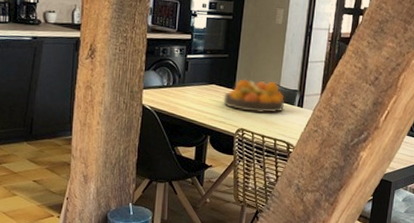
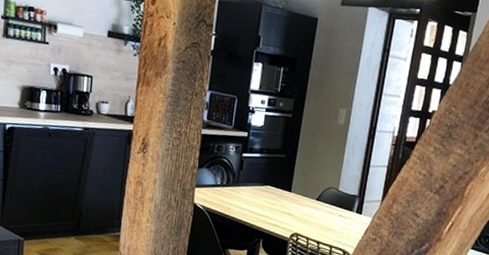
fruit bowl: present [223,79,285,114] -> none [278,181,343,219]

